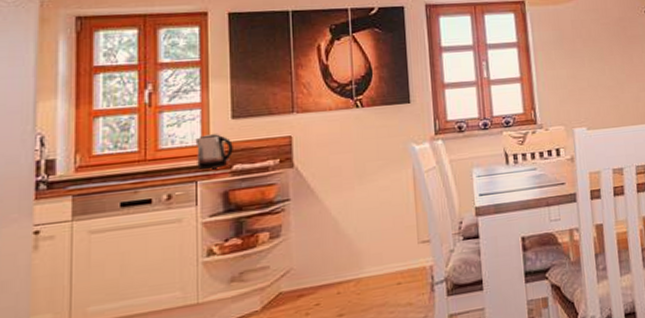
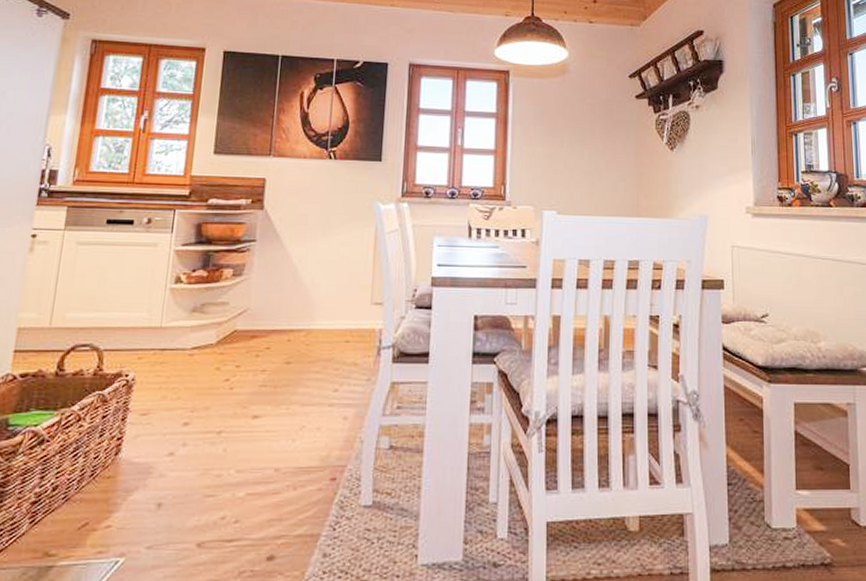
kettle: present [195,134,233,171] -> none [177,166,212,200]

